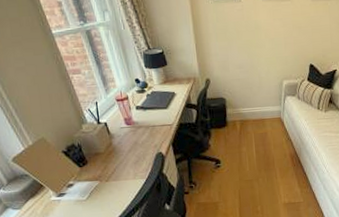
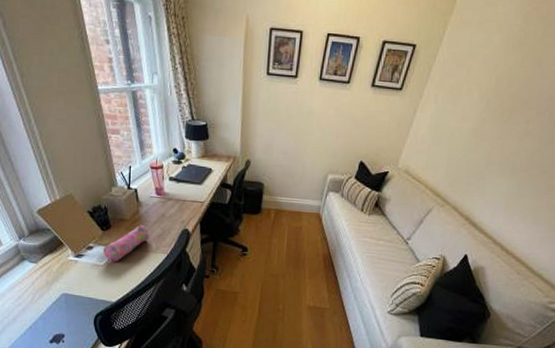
pencil case: none [83,156,126,195] -> present [103,225,149,262]

